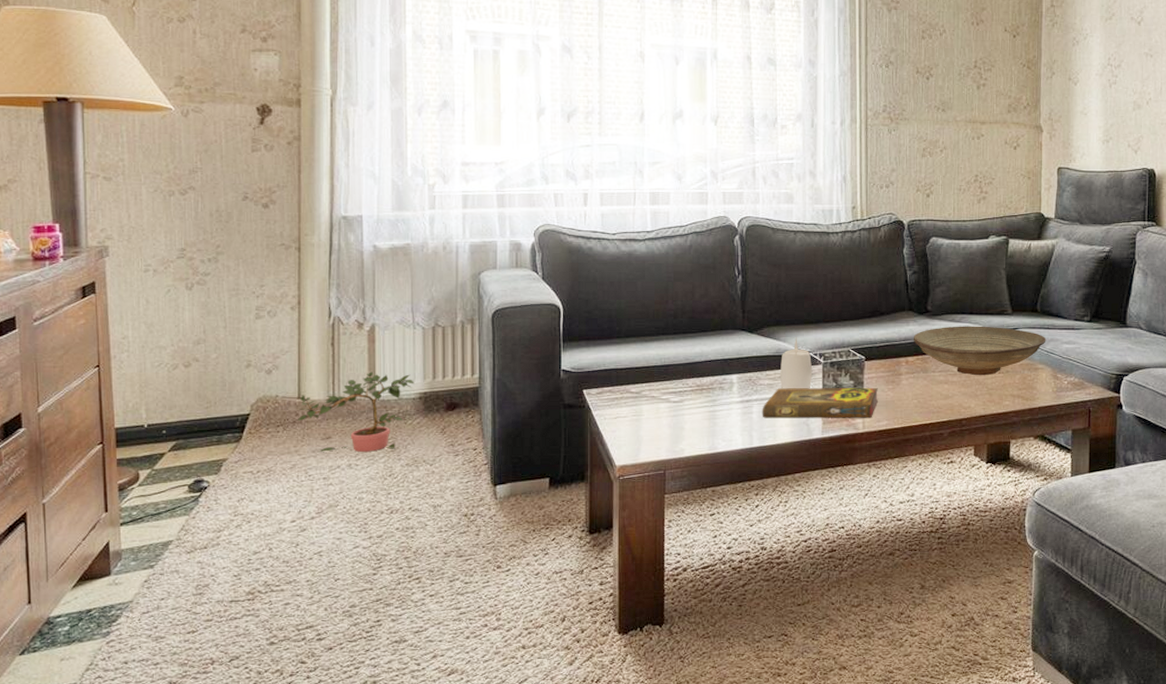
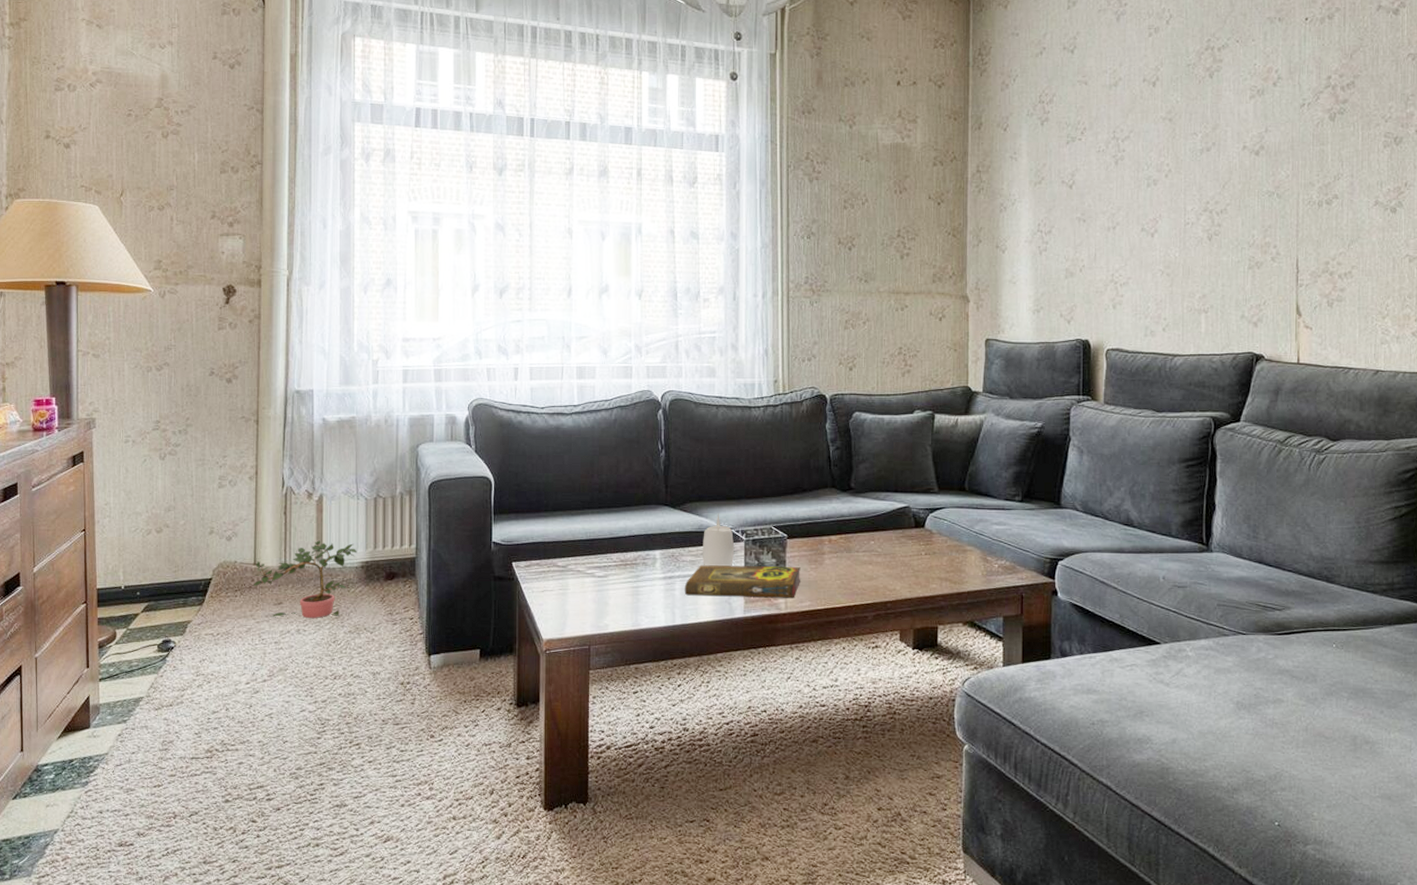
decorative bowl: present [914,326,1046,376] -> none [837,504,975,557]

